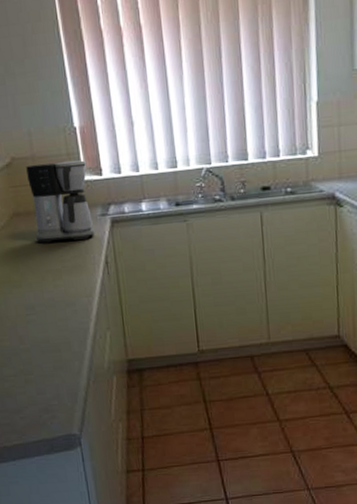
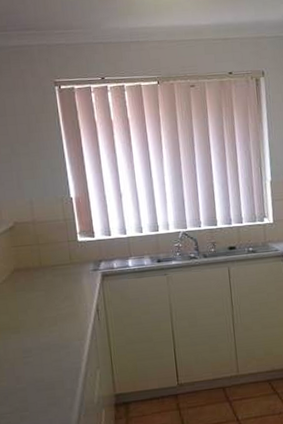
coffee maker: present [26,160,95,243] -> none [27,224,88,295]

